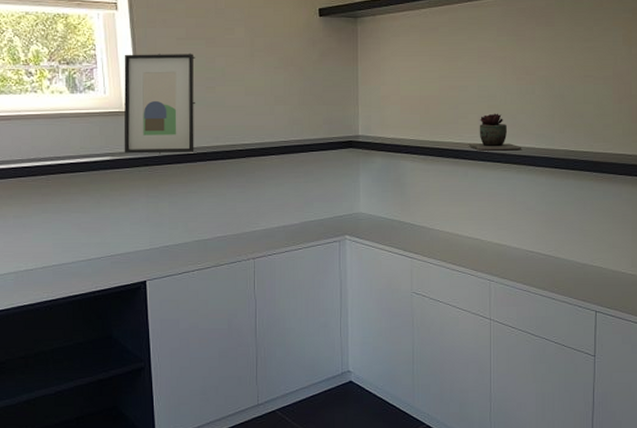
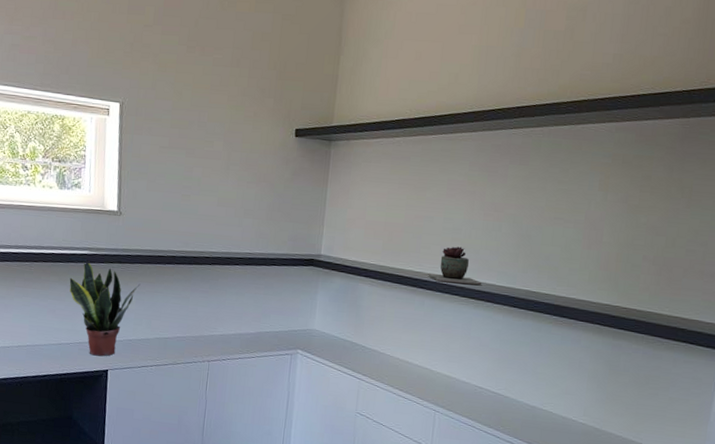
potted plant: none [93,168,172,268] -> present [69,262,141,357]
picture frame: present [124,52,196,155] -> none [101,157,175,255]

